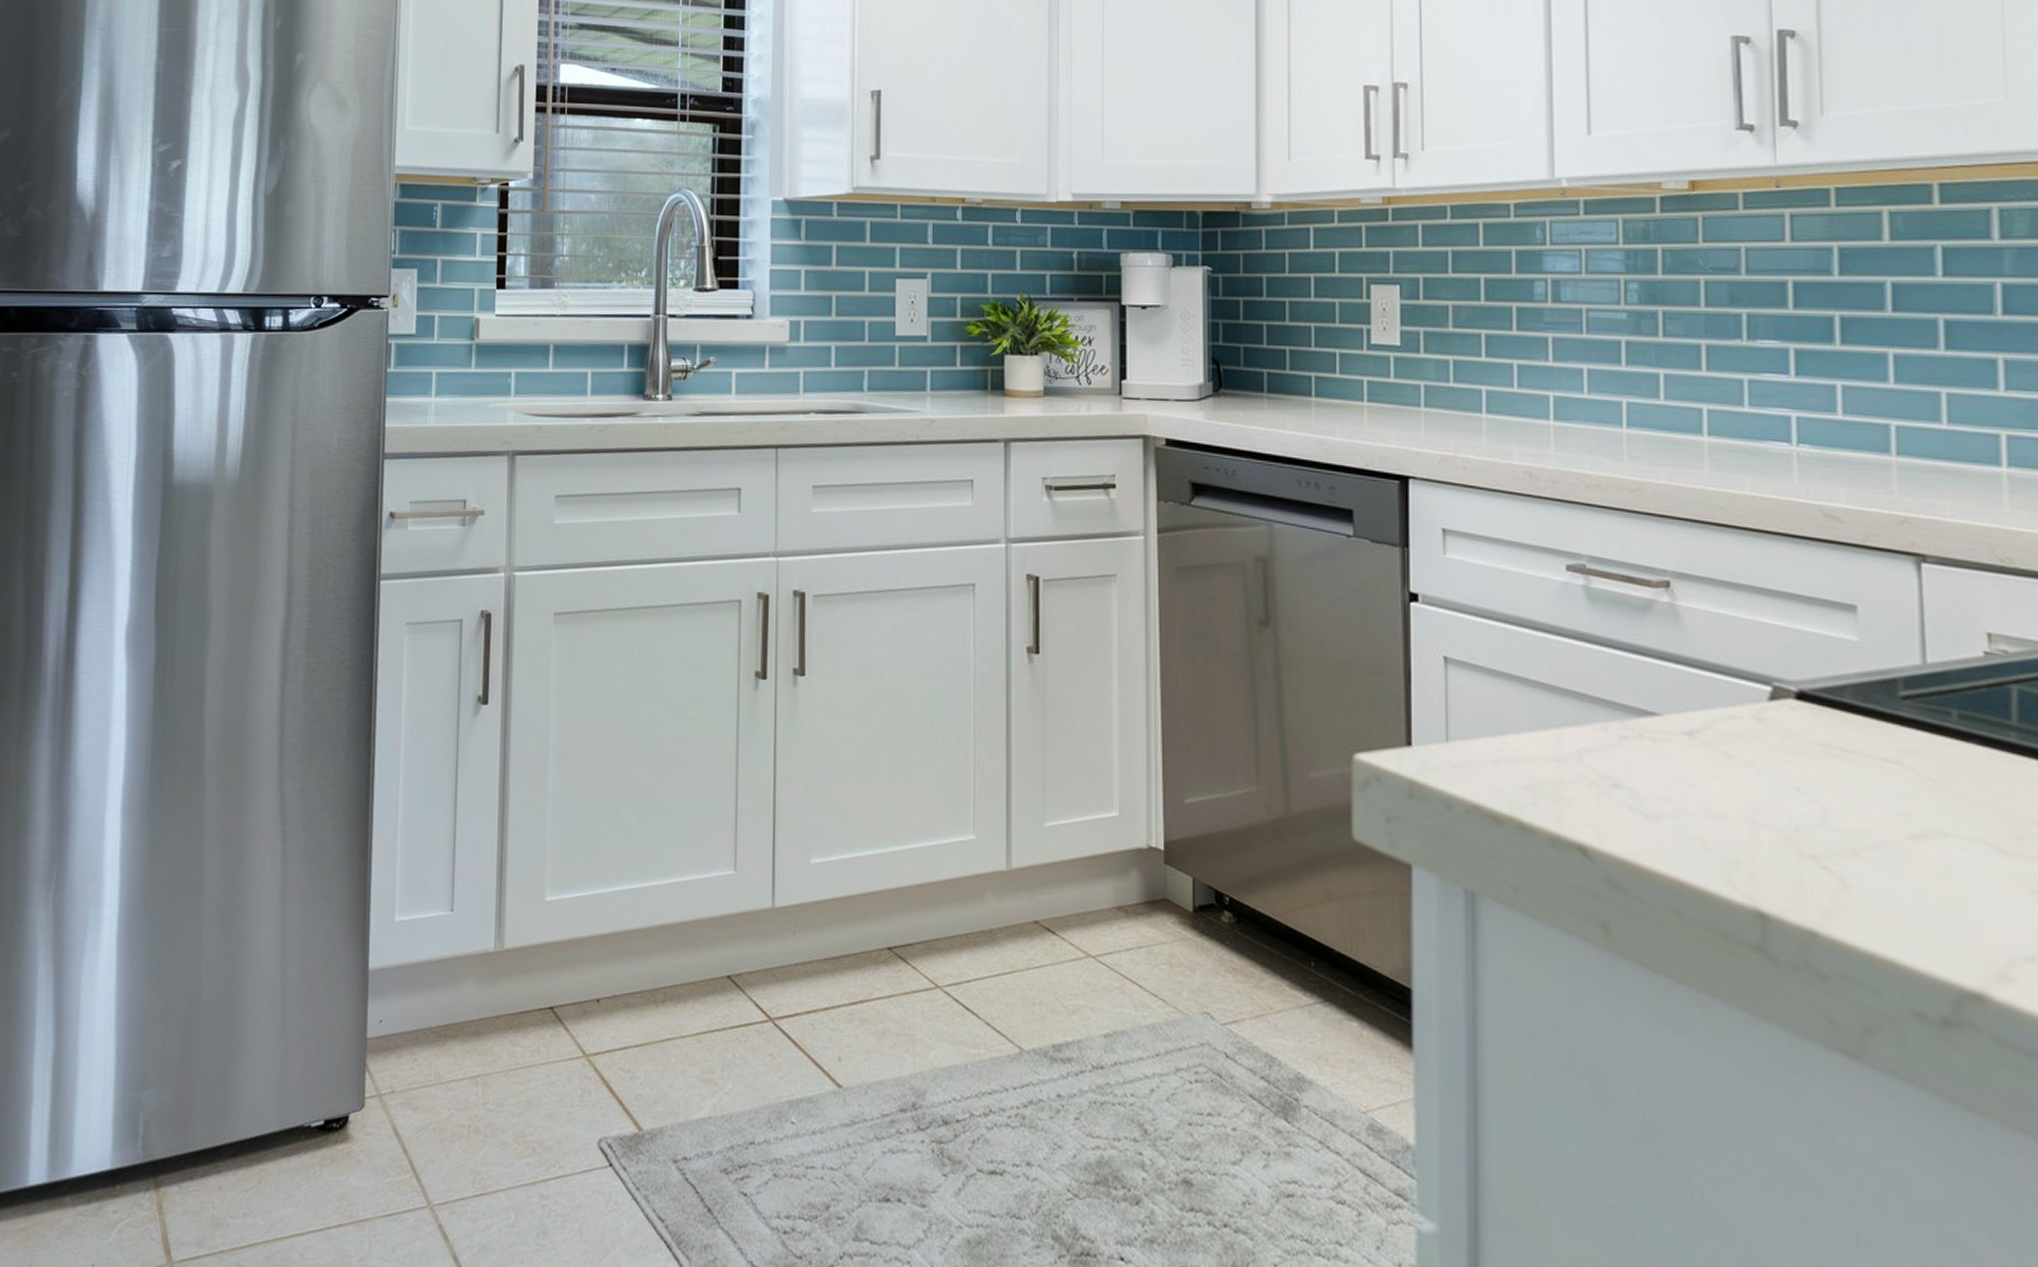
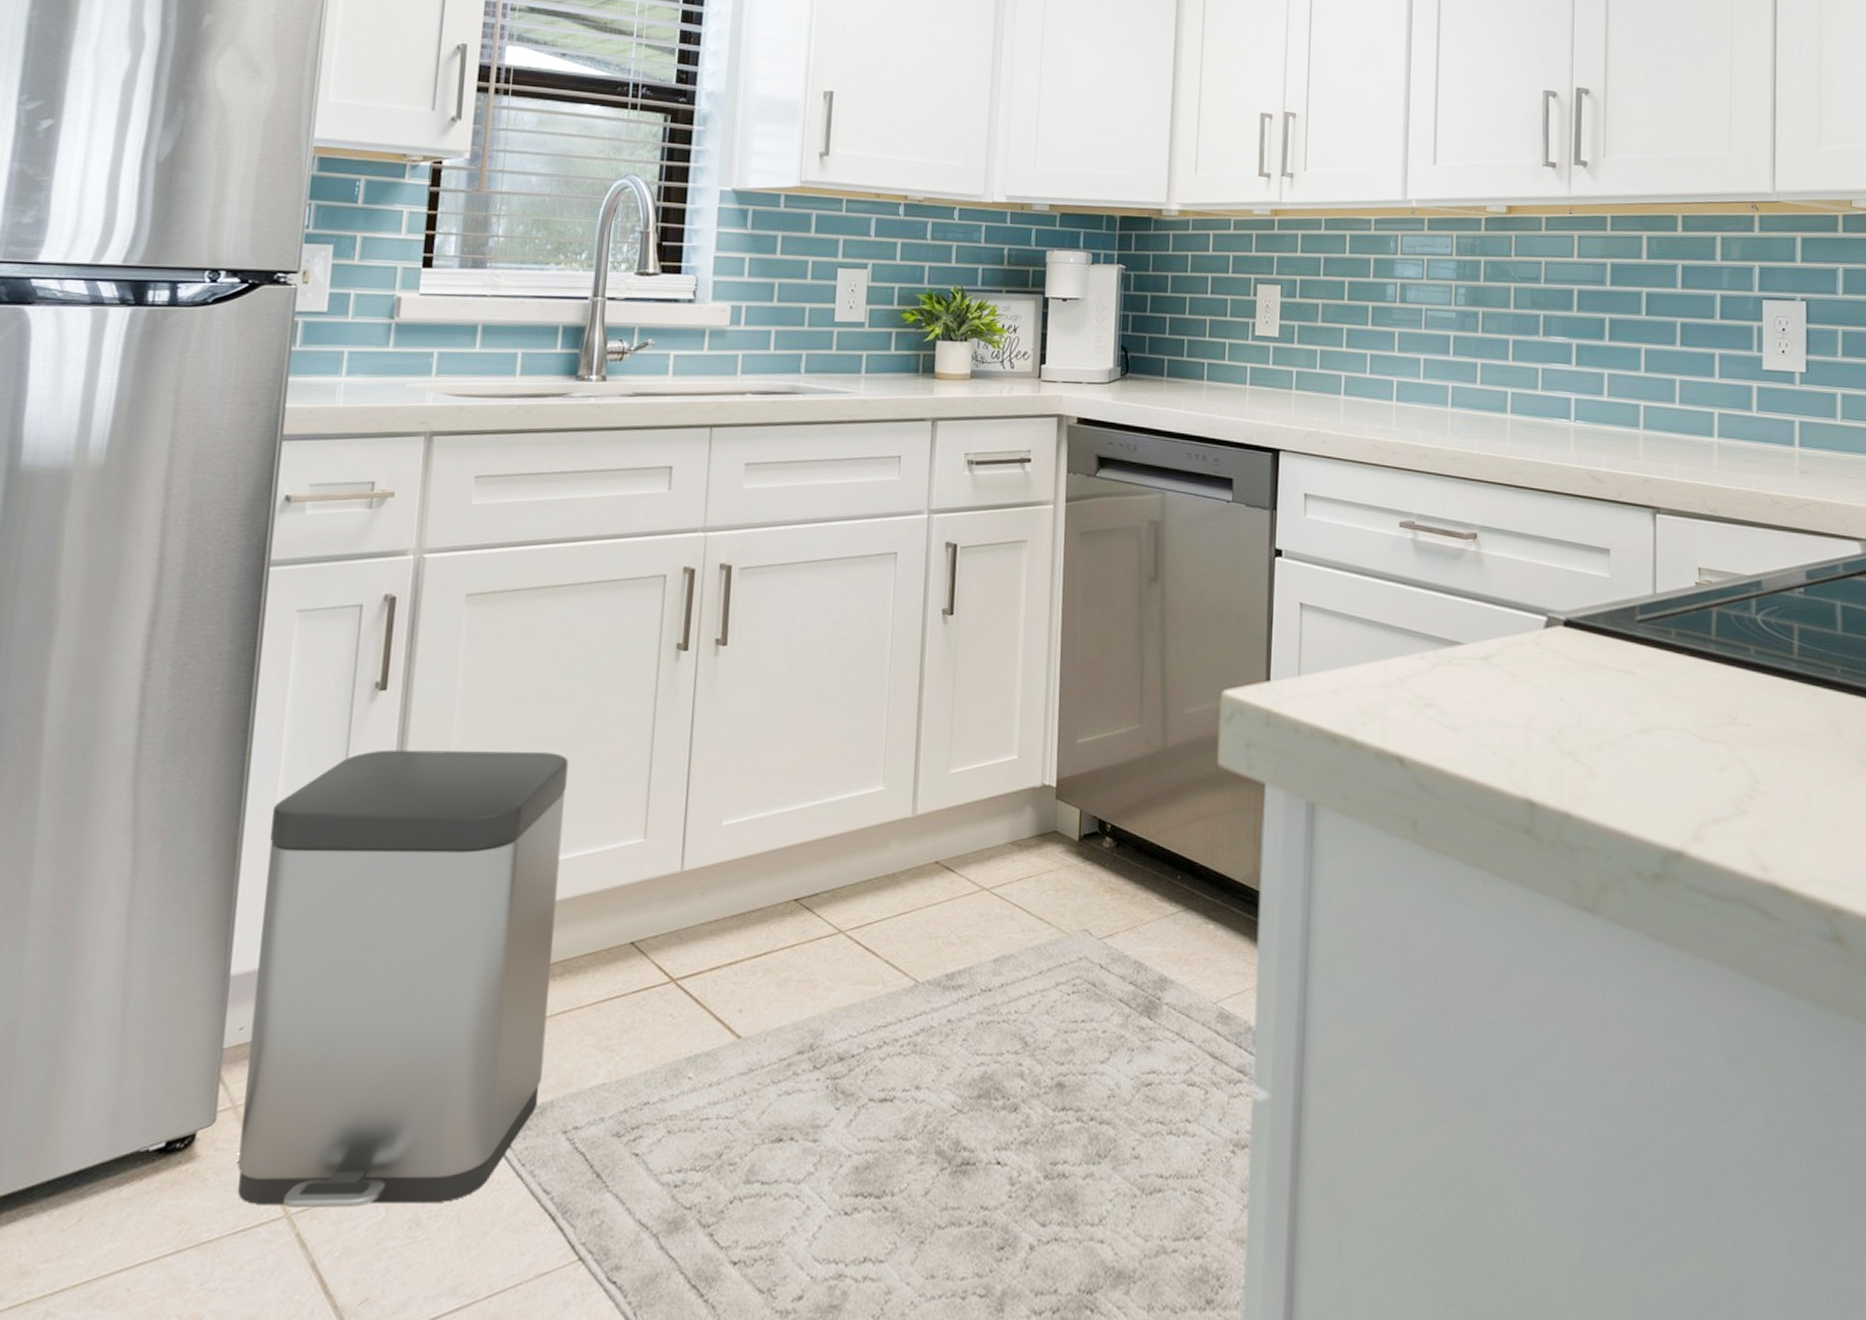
pedal bin: none [385,763,658,1215] -> present [238,749,569,1207]

